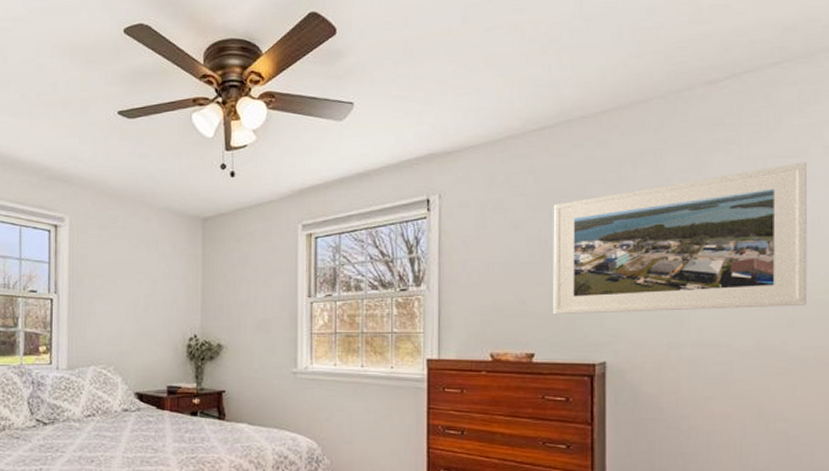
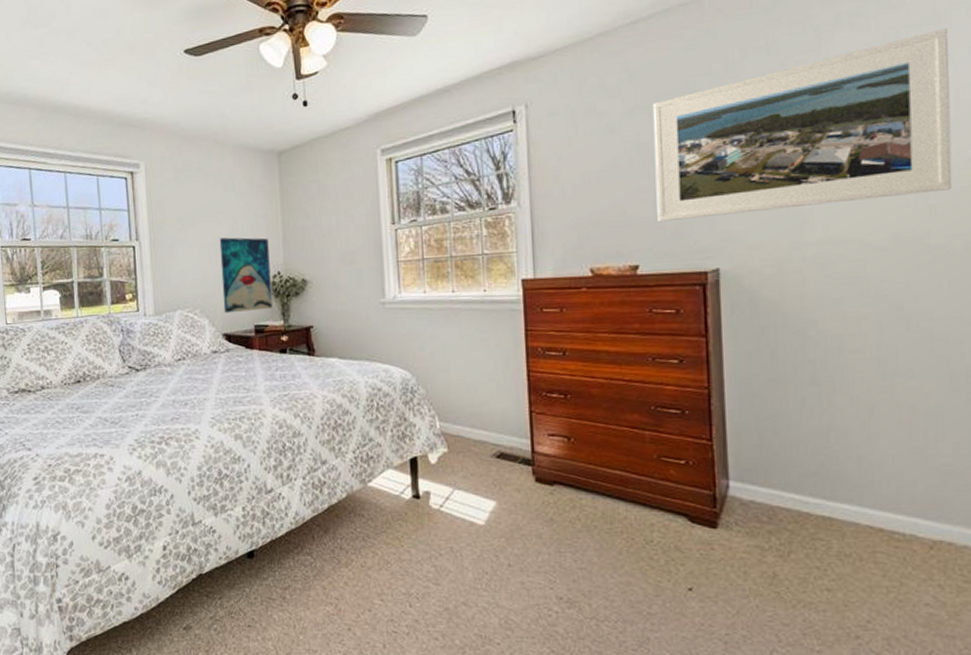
wall art: none [138,297,187,373] -> present [219,237,273,313]

